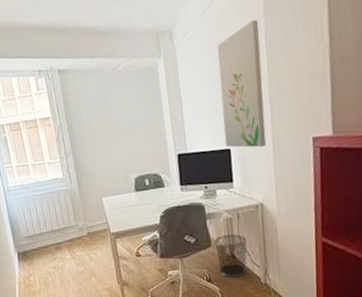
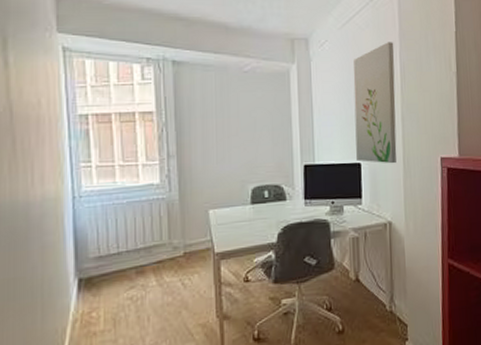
waste bin: present [213,234,247,278] -> none [337,255,373,306]

